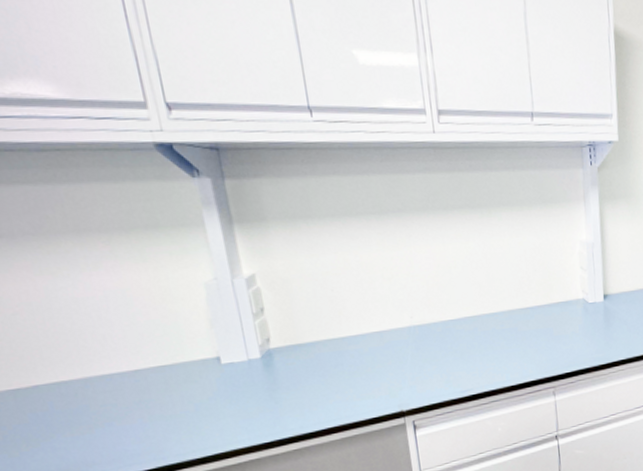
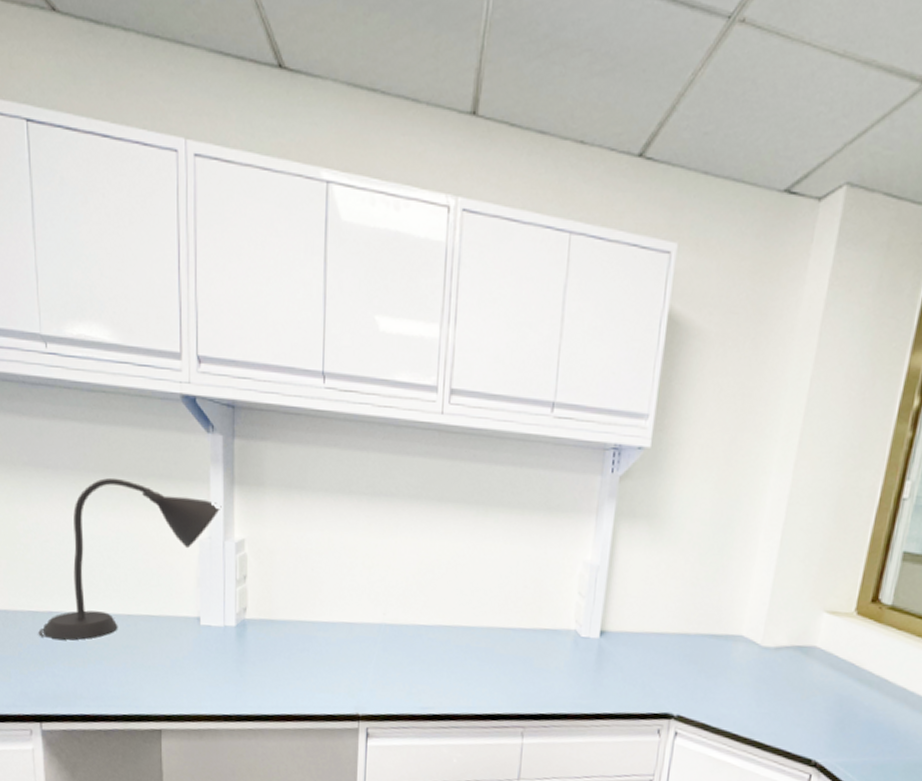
desk lamp: none [24,236,223,414] -> present [38,477,222,640]

